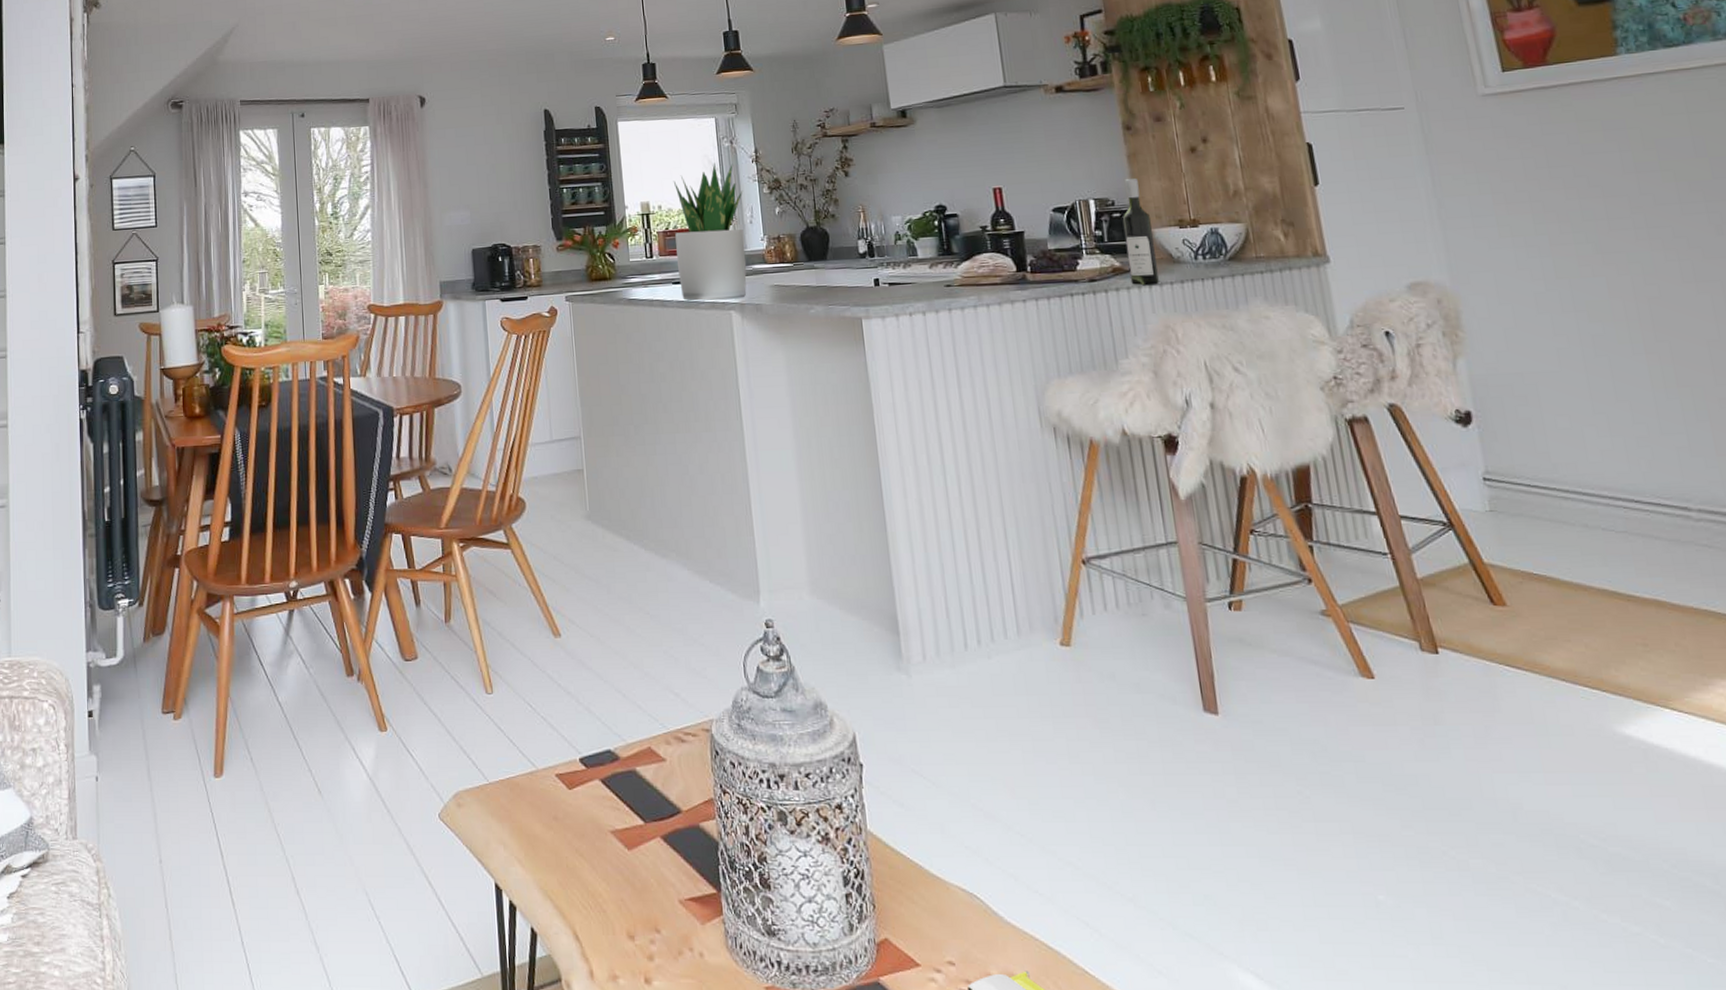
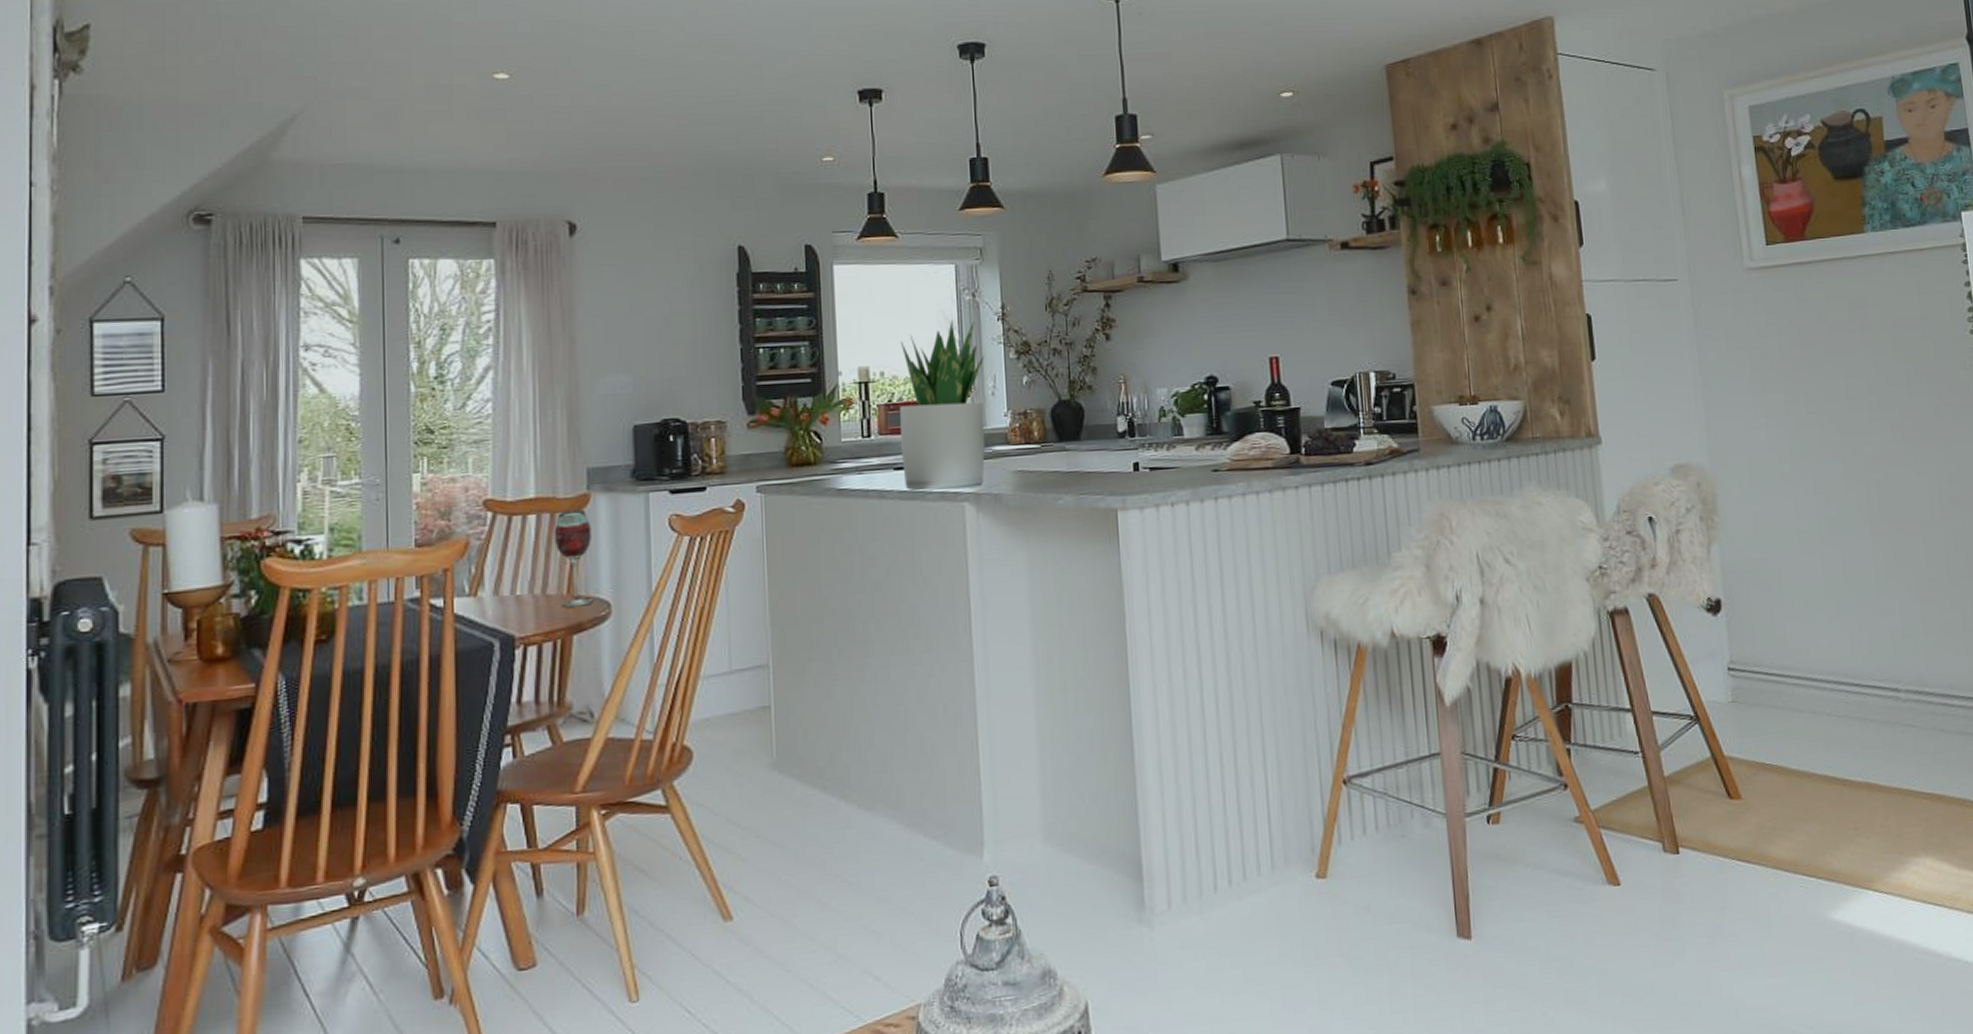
wineglass: none [418,313,448,387] -> present [554,509,593,608]
bottle: present [1122,177,1159,286] -> none [1402,348,1436,470]

